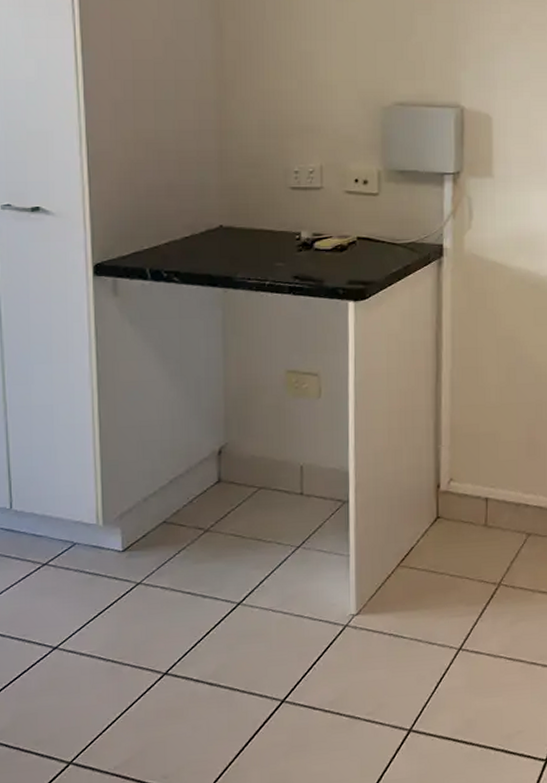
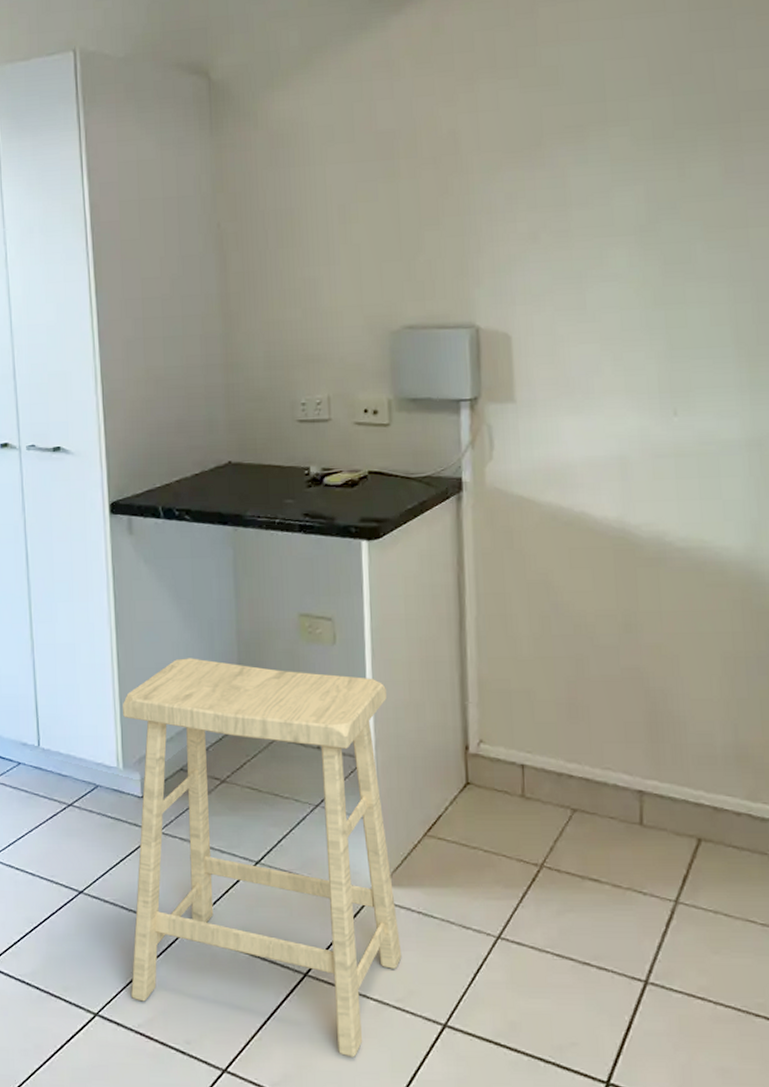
stool: none [103,415,373,769] -> present [122,658,402,1057]

